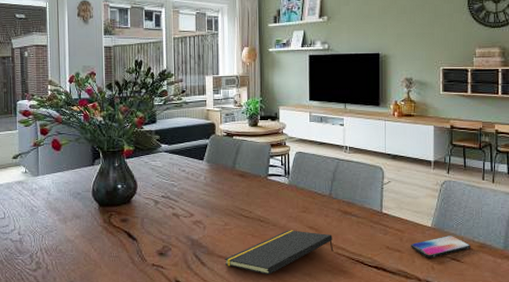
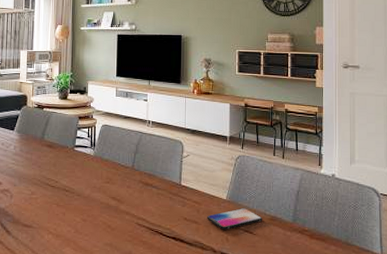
notepad: present [224,230,334,275] -> none [29,200,135,244]

